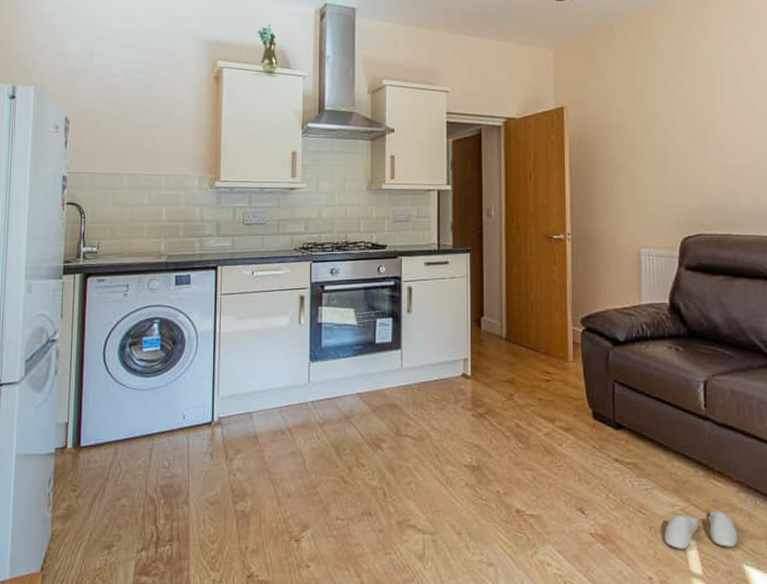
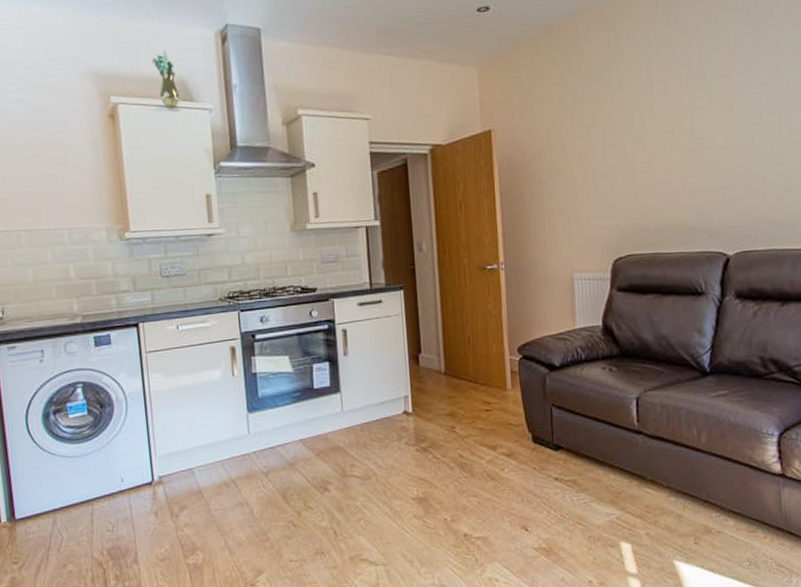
slippers: present [664,510,738,550] -> none [602,515,668,554]

